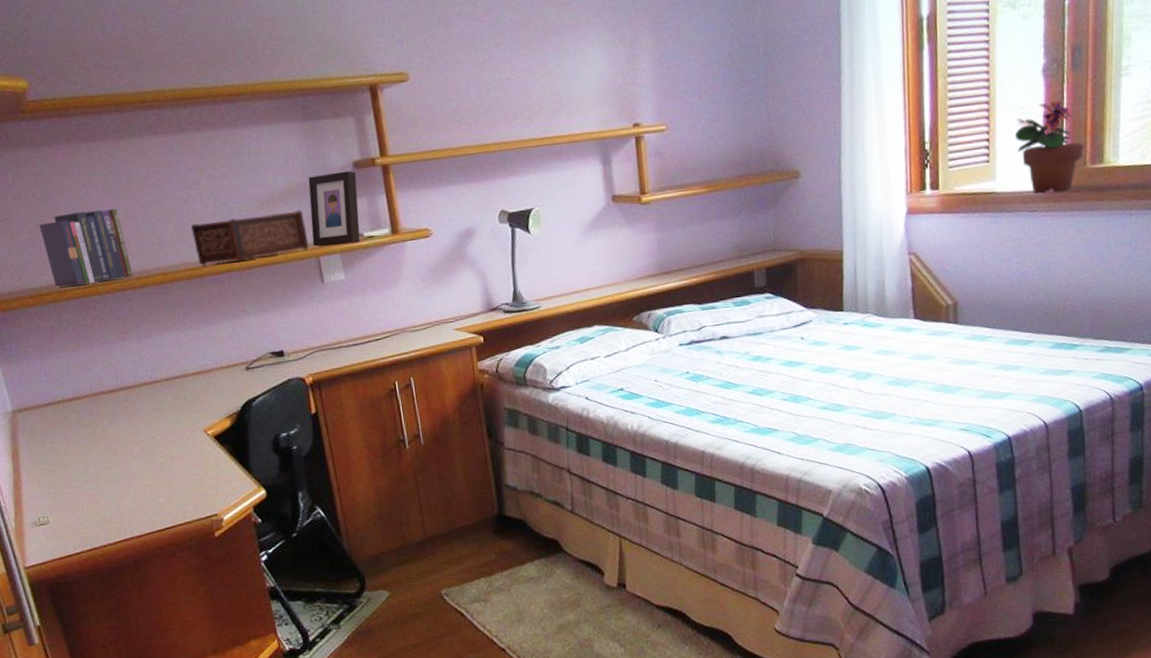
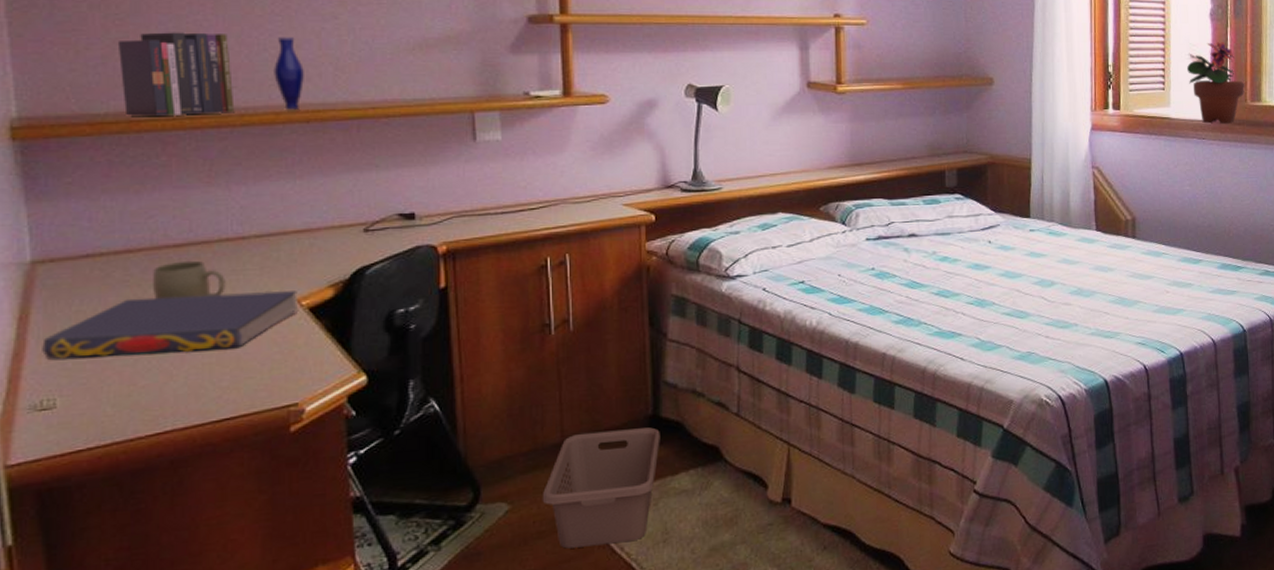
book: none [31,422,206,486] -> present [42,290,298,359]
mug: none [96,402,151,435] -> present [152,260,226,299]
vase: none [155,205,182,270] -> present [272,37,304,110]
decorative box: present [191,210,310,265] -> none [320,59,464,109]
picture frame: present [308,170,361,247] -> none [468,24,530,102]
laundry basket: none [414,525,507,627] -> present [542,427,660,549]

